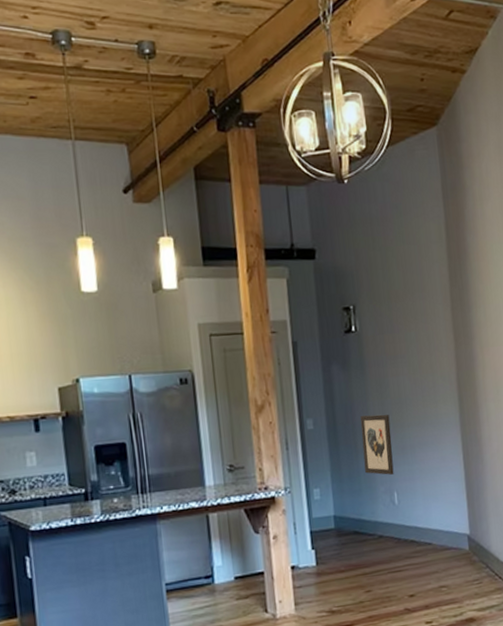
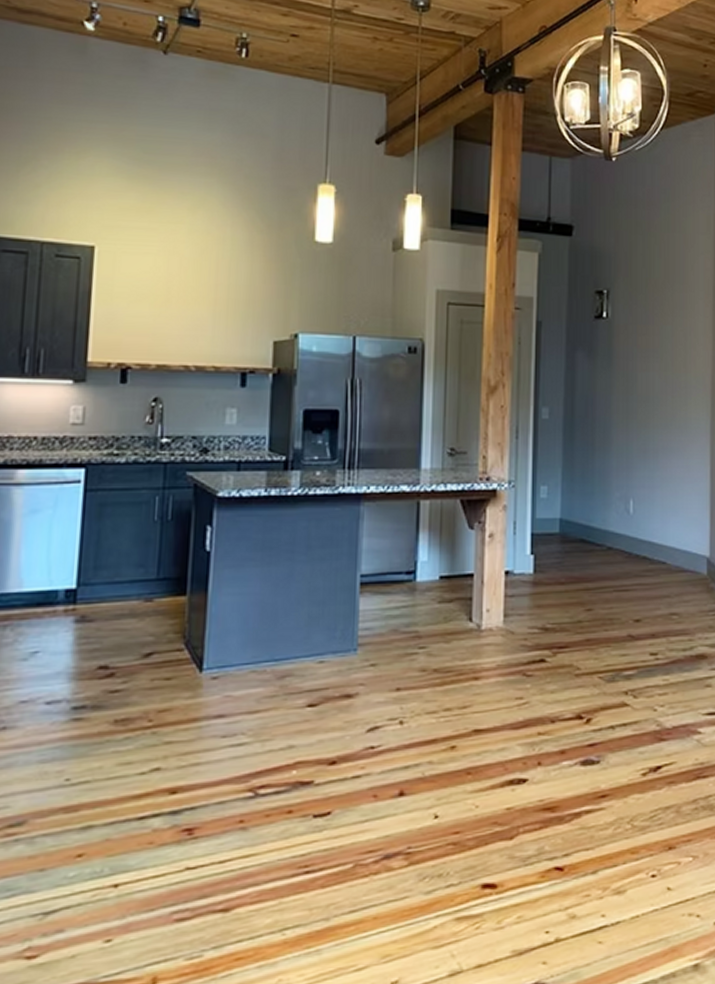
wall art: present [360,414,394,475] -> none [600,411,634,479]

